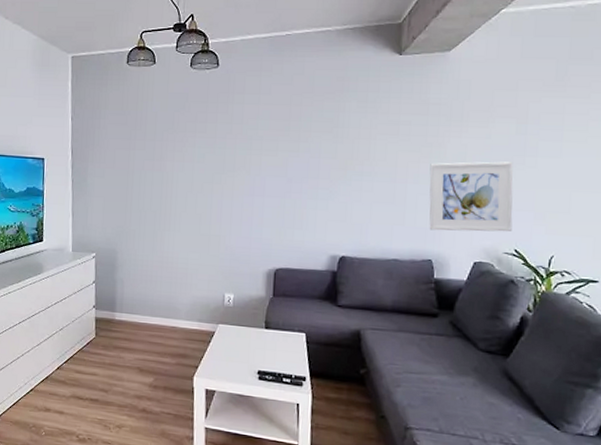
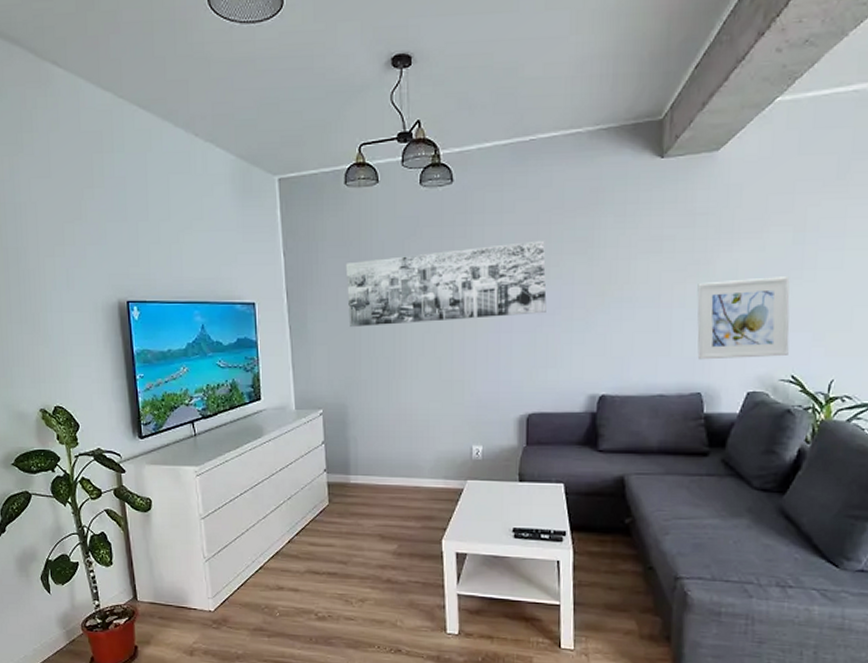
wall art: none [123,119,296,184] -> present [345,240,547,327]

